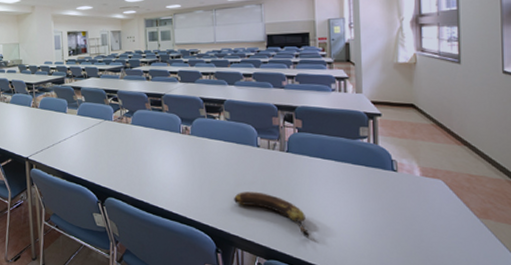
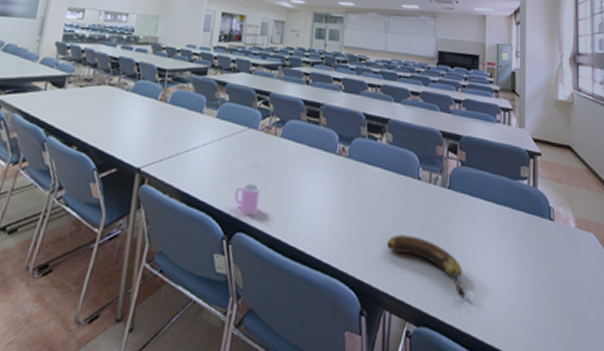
cup: none [102,162,122,185] -> present [235,183,260,216]

